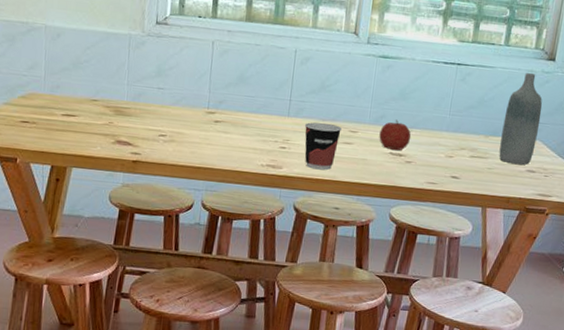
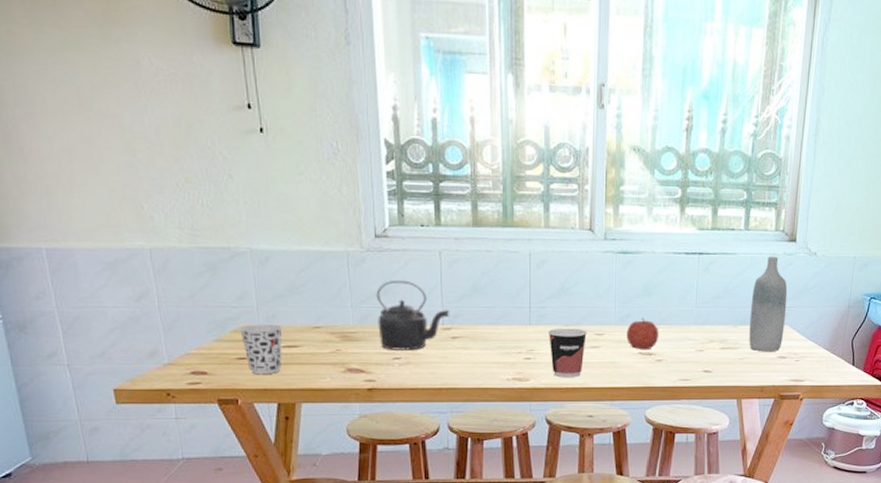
cup: none [27,92,65,139] -> present [240,324,283,375]
kettle: none [148,64,216,130] -> present [376,279,450,351]

